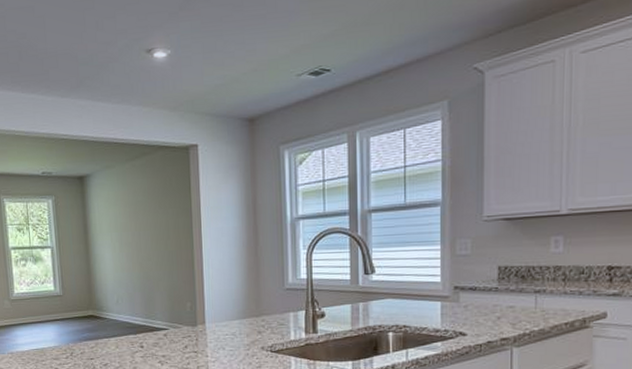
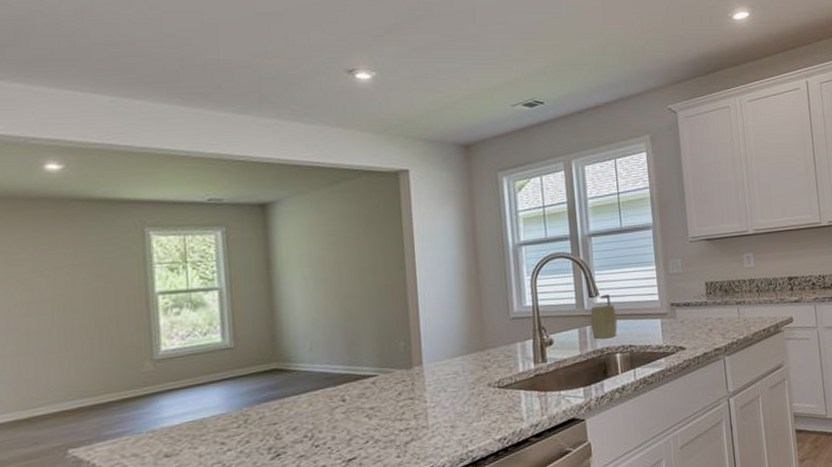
soap dispenser: none [363,272,393,317] -> present [590,294,618,340]

